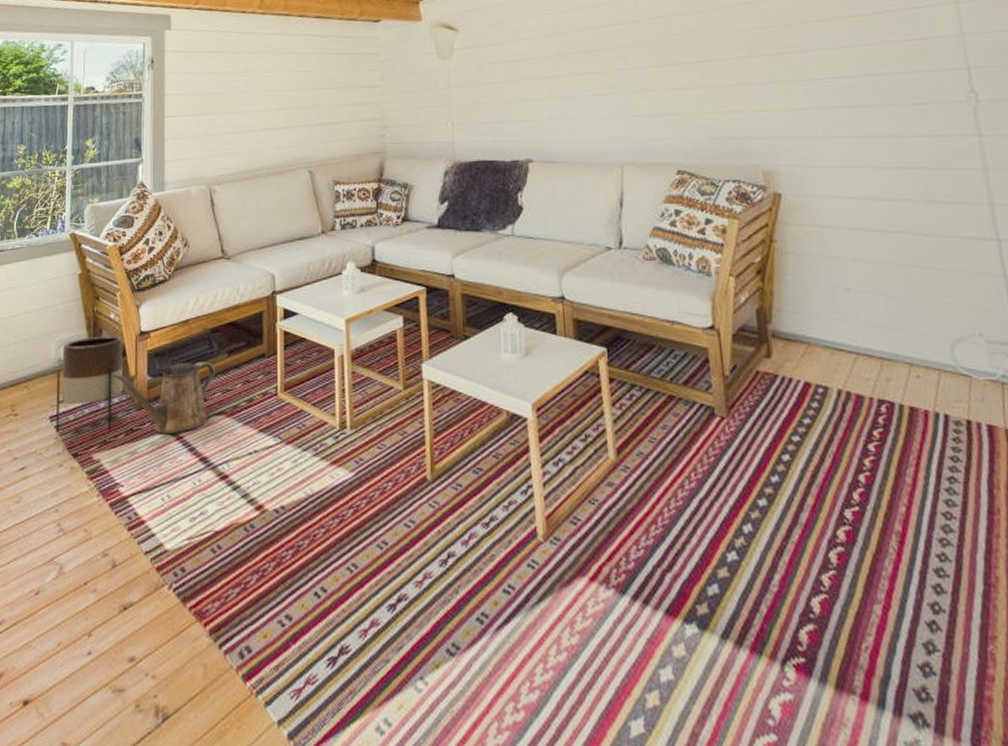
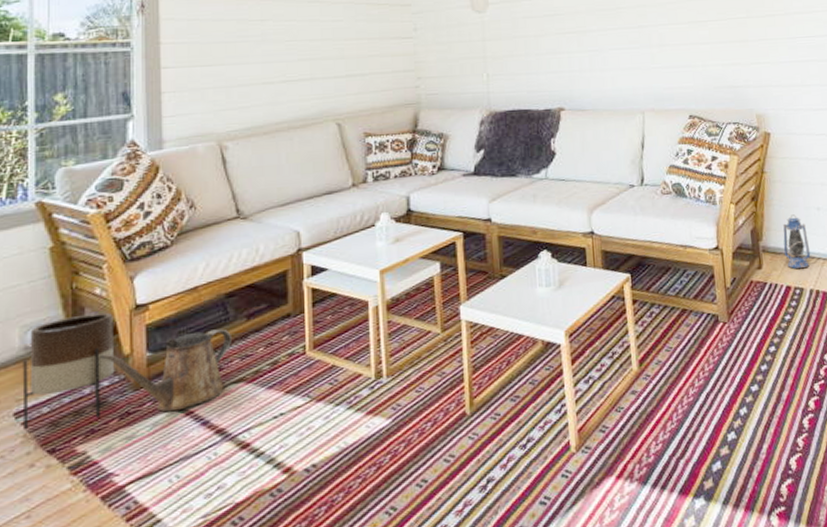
lantern: none [798,295,839,361] -> present [782,214,811,269]

